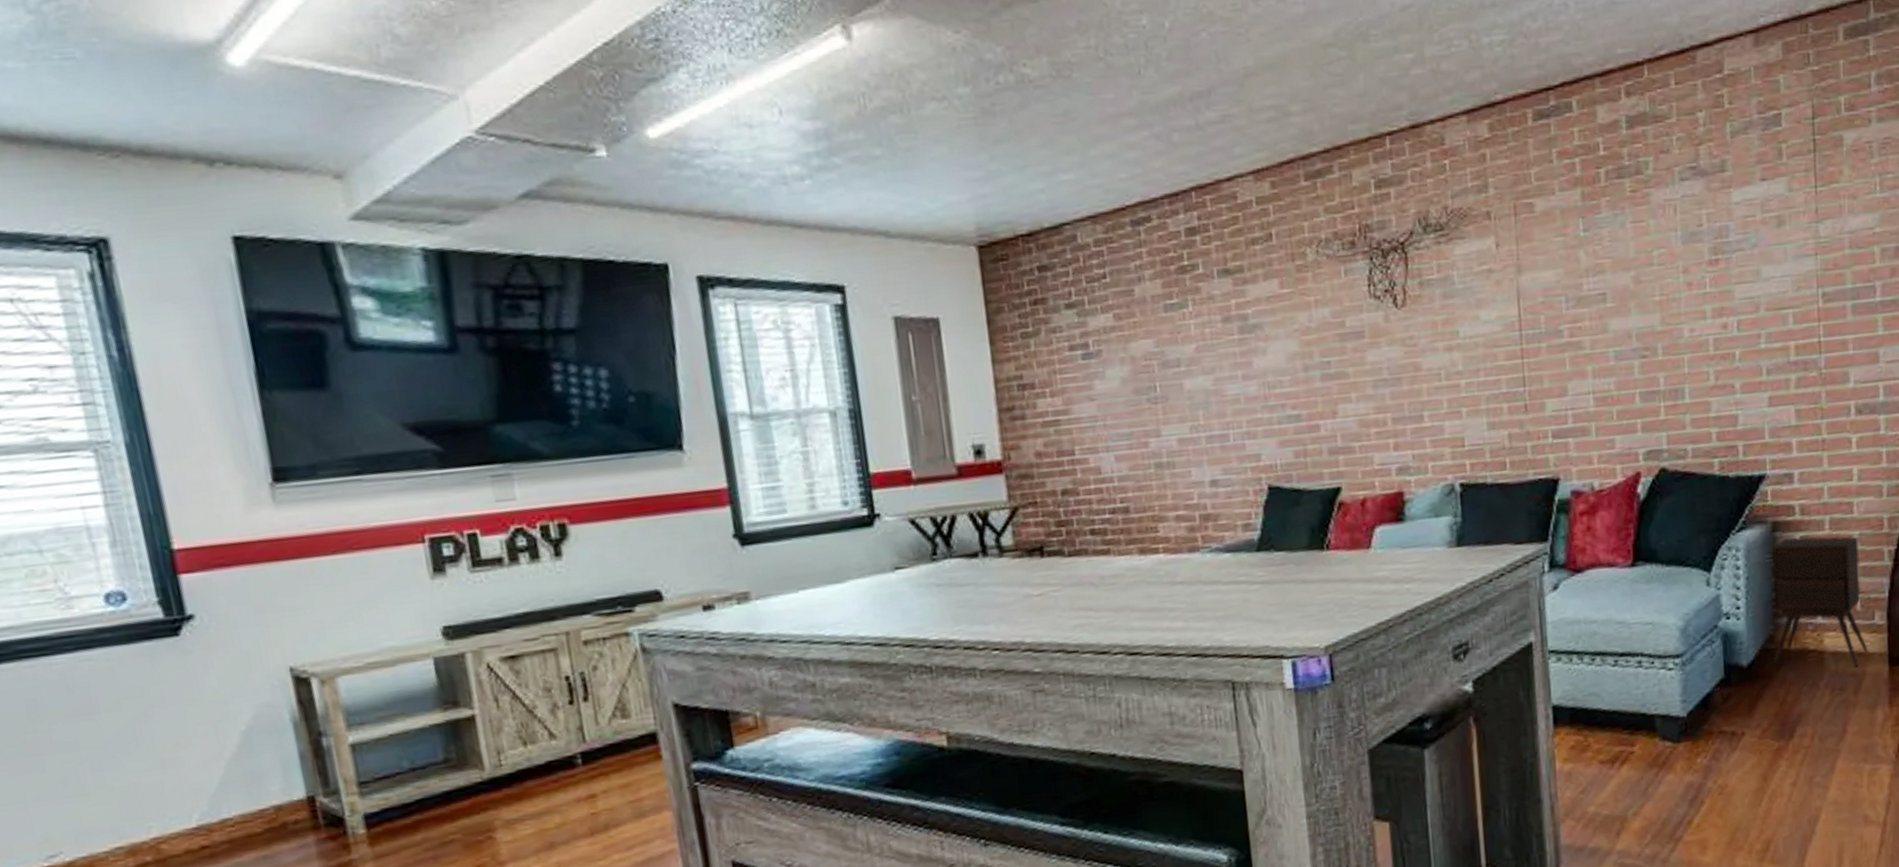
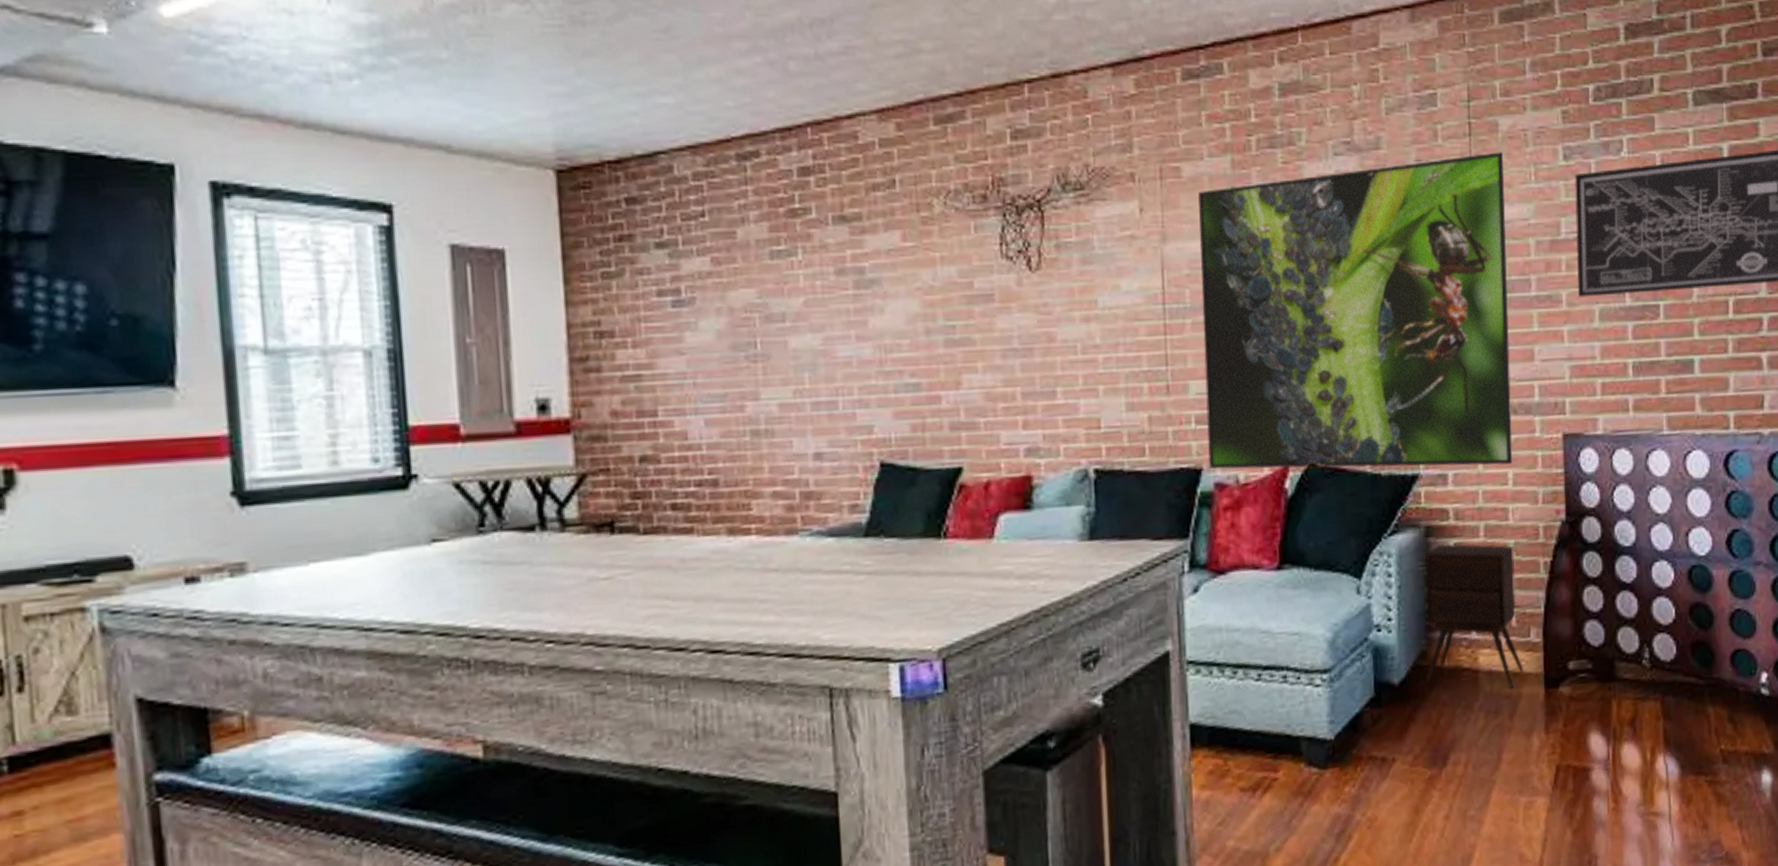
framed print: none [1551,165,1858,479] -> present [1198,152,1513,469]

